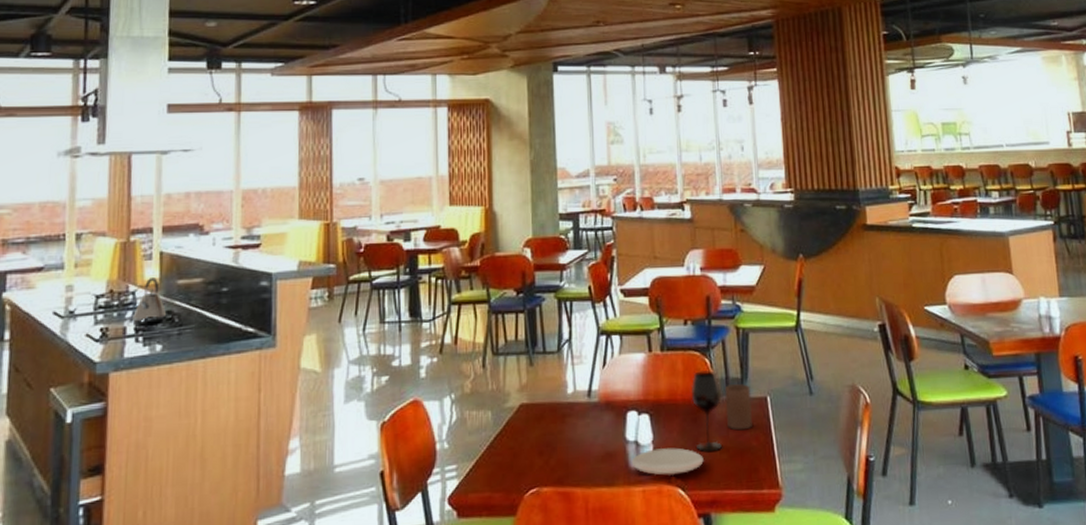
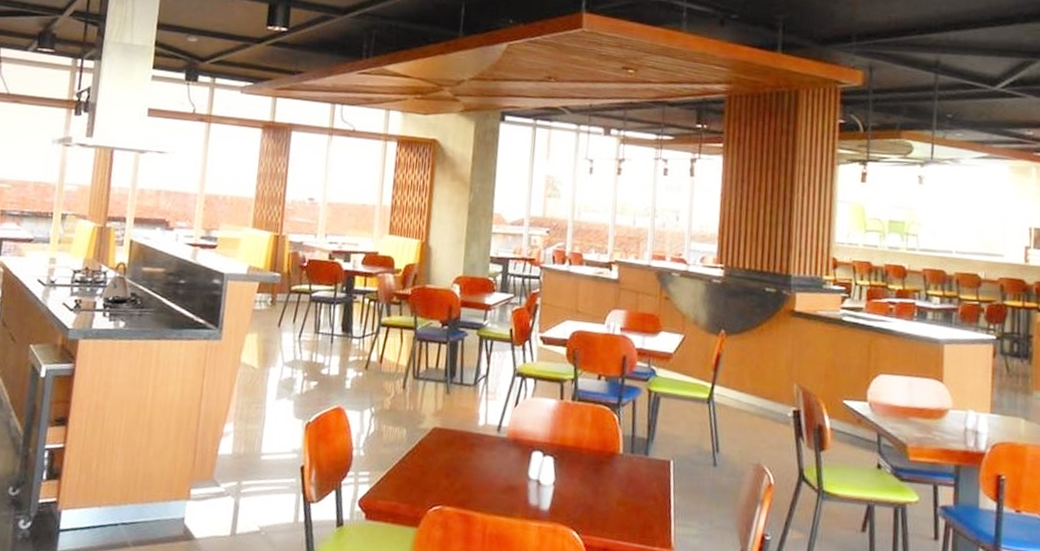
plate: present [631,447,704,476] -> none [531,490,601,519]
wine glass: present [690,371,722,453] -> none [595,425,627,504]
cup: present [725,384,752,431] -> none [627,443,655,489]

